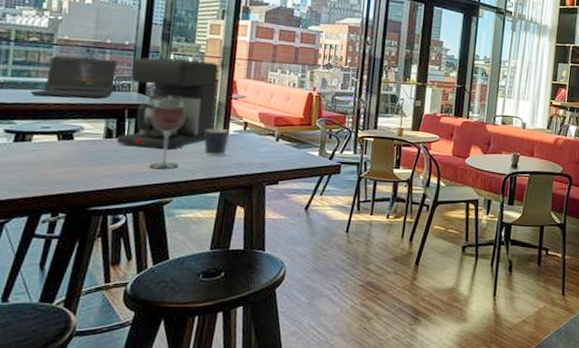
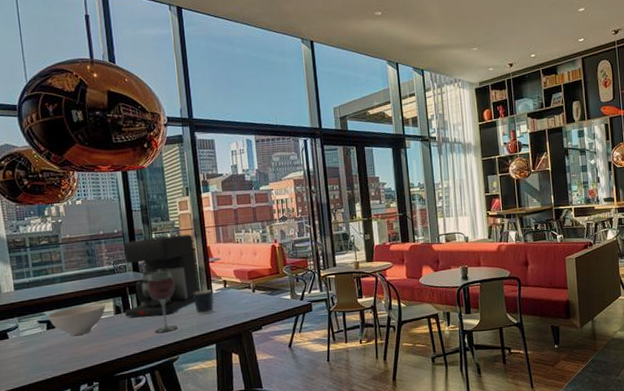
bowl: none [18,121,95,156] -> present [47,304,106,337]
laptop computer: present [29,56,117,99] -> none [50,248,114,290]

